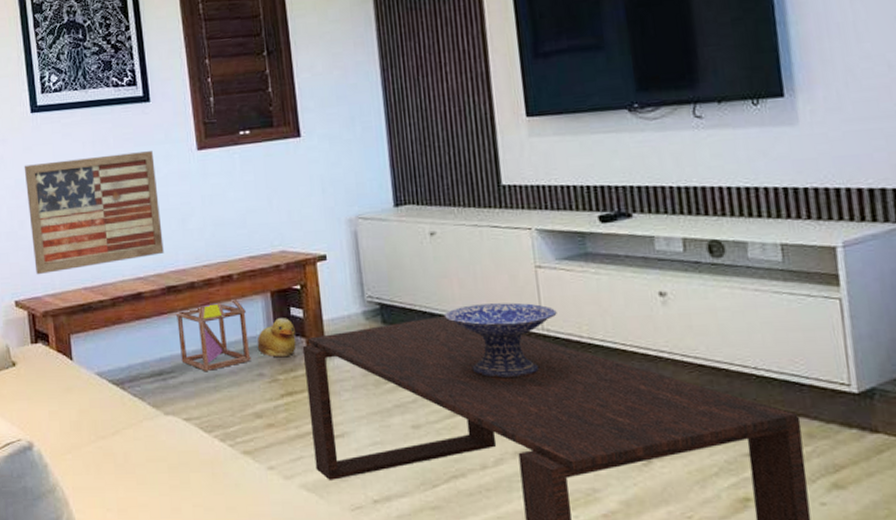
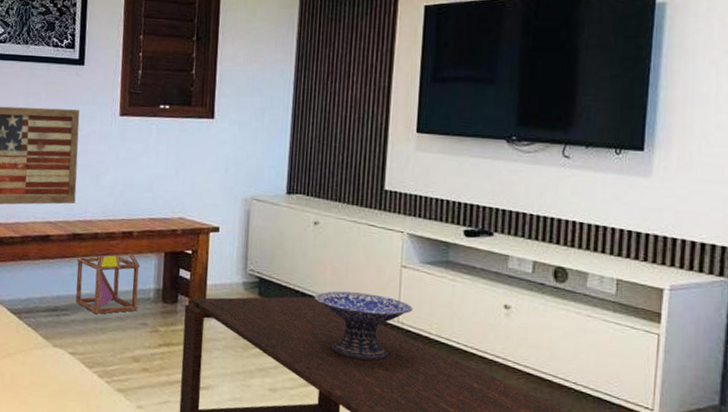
rubber duck: present [257,318,296,358] -> none [145,277,181,312]

